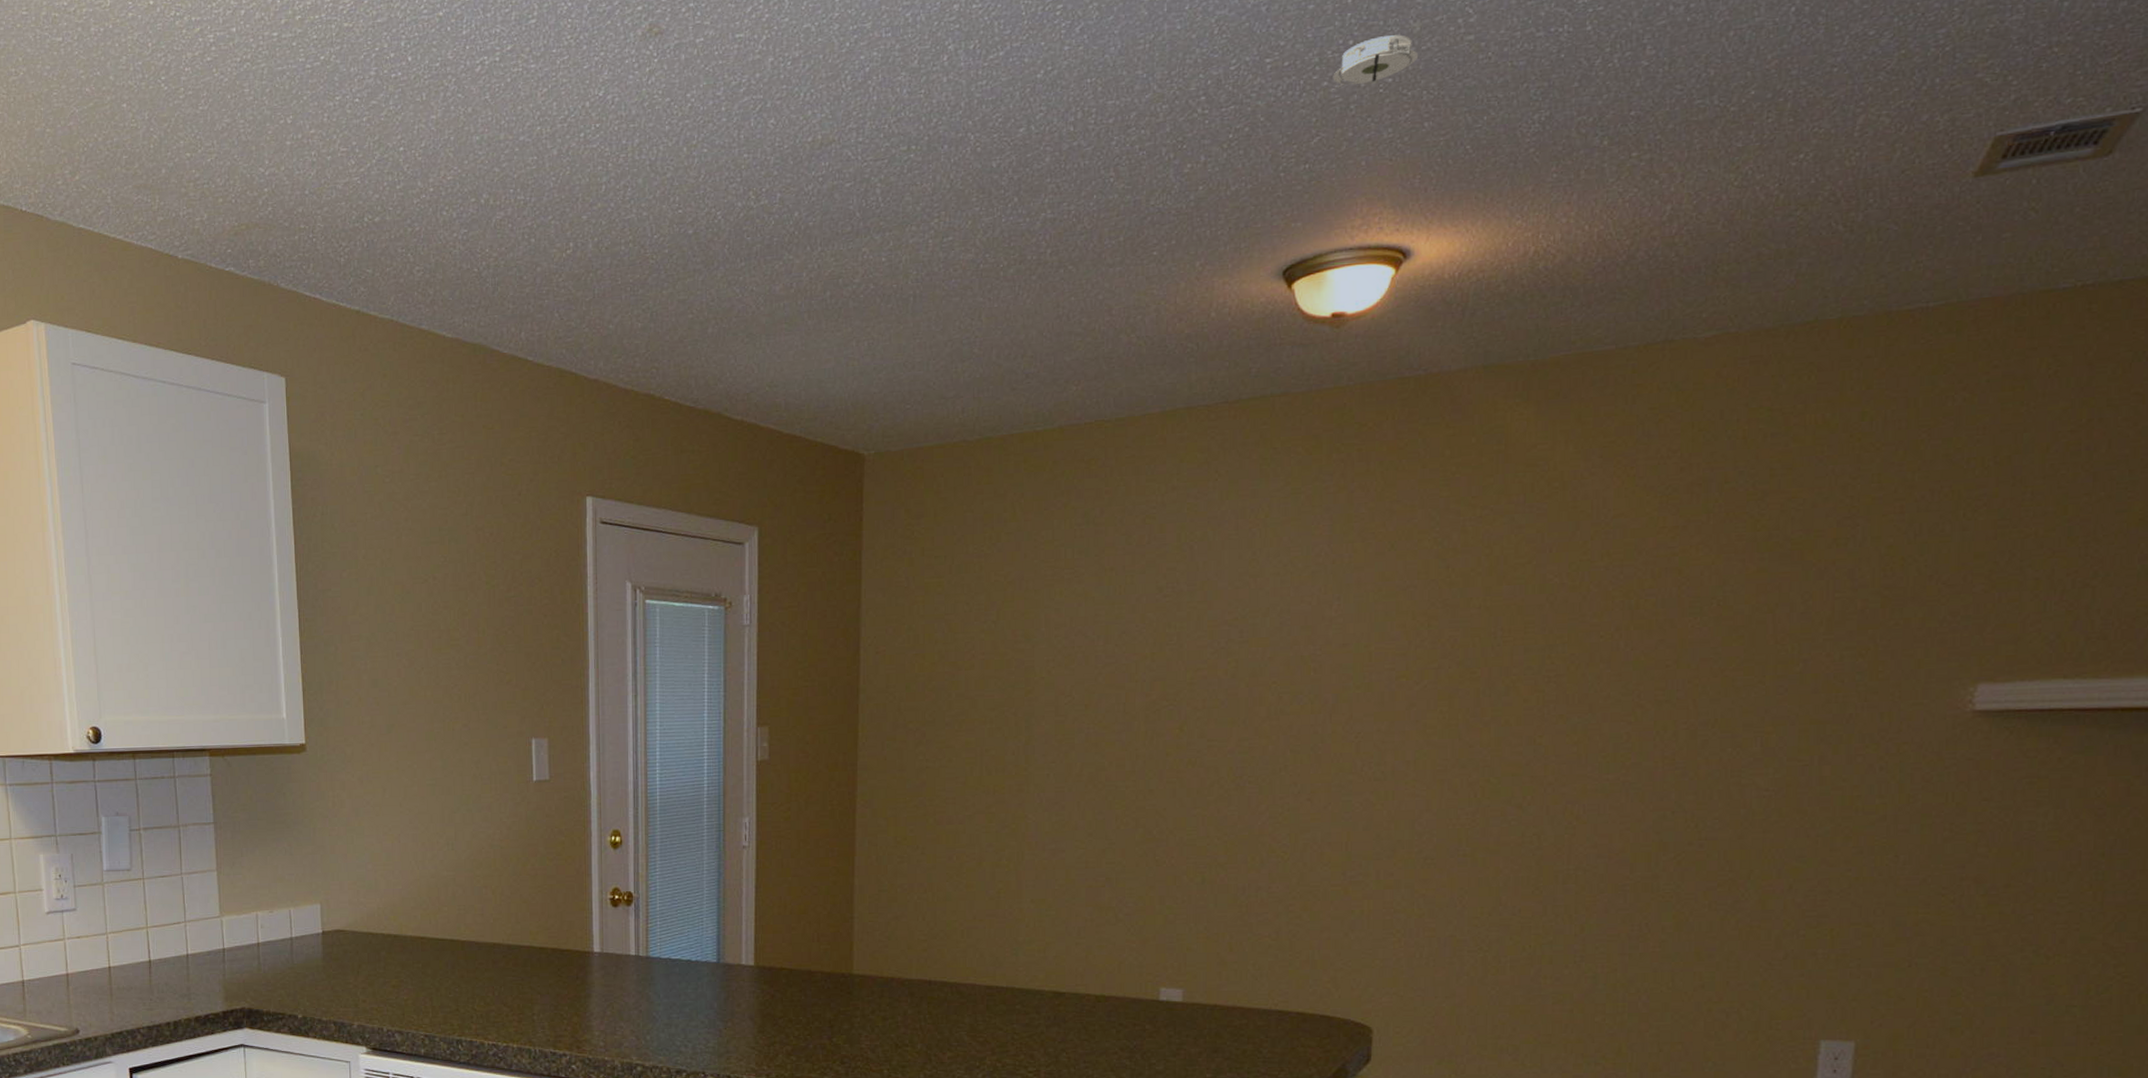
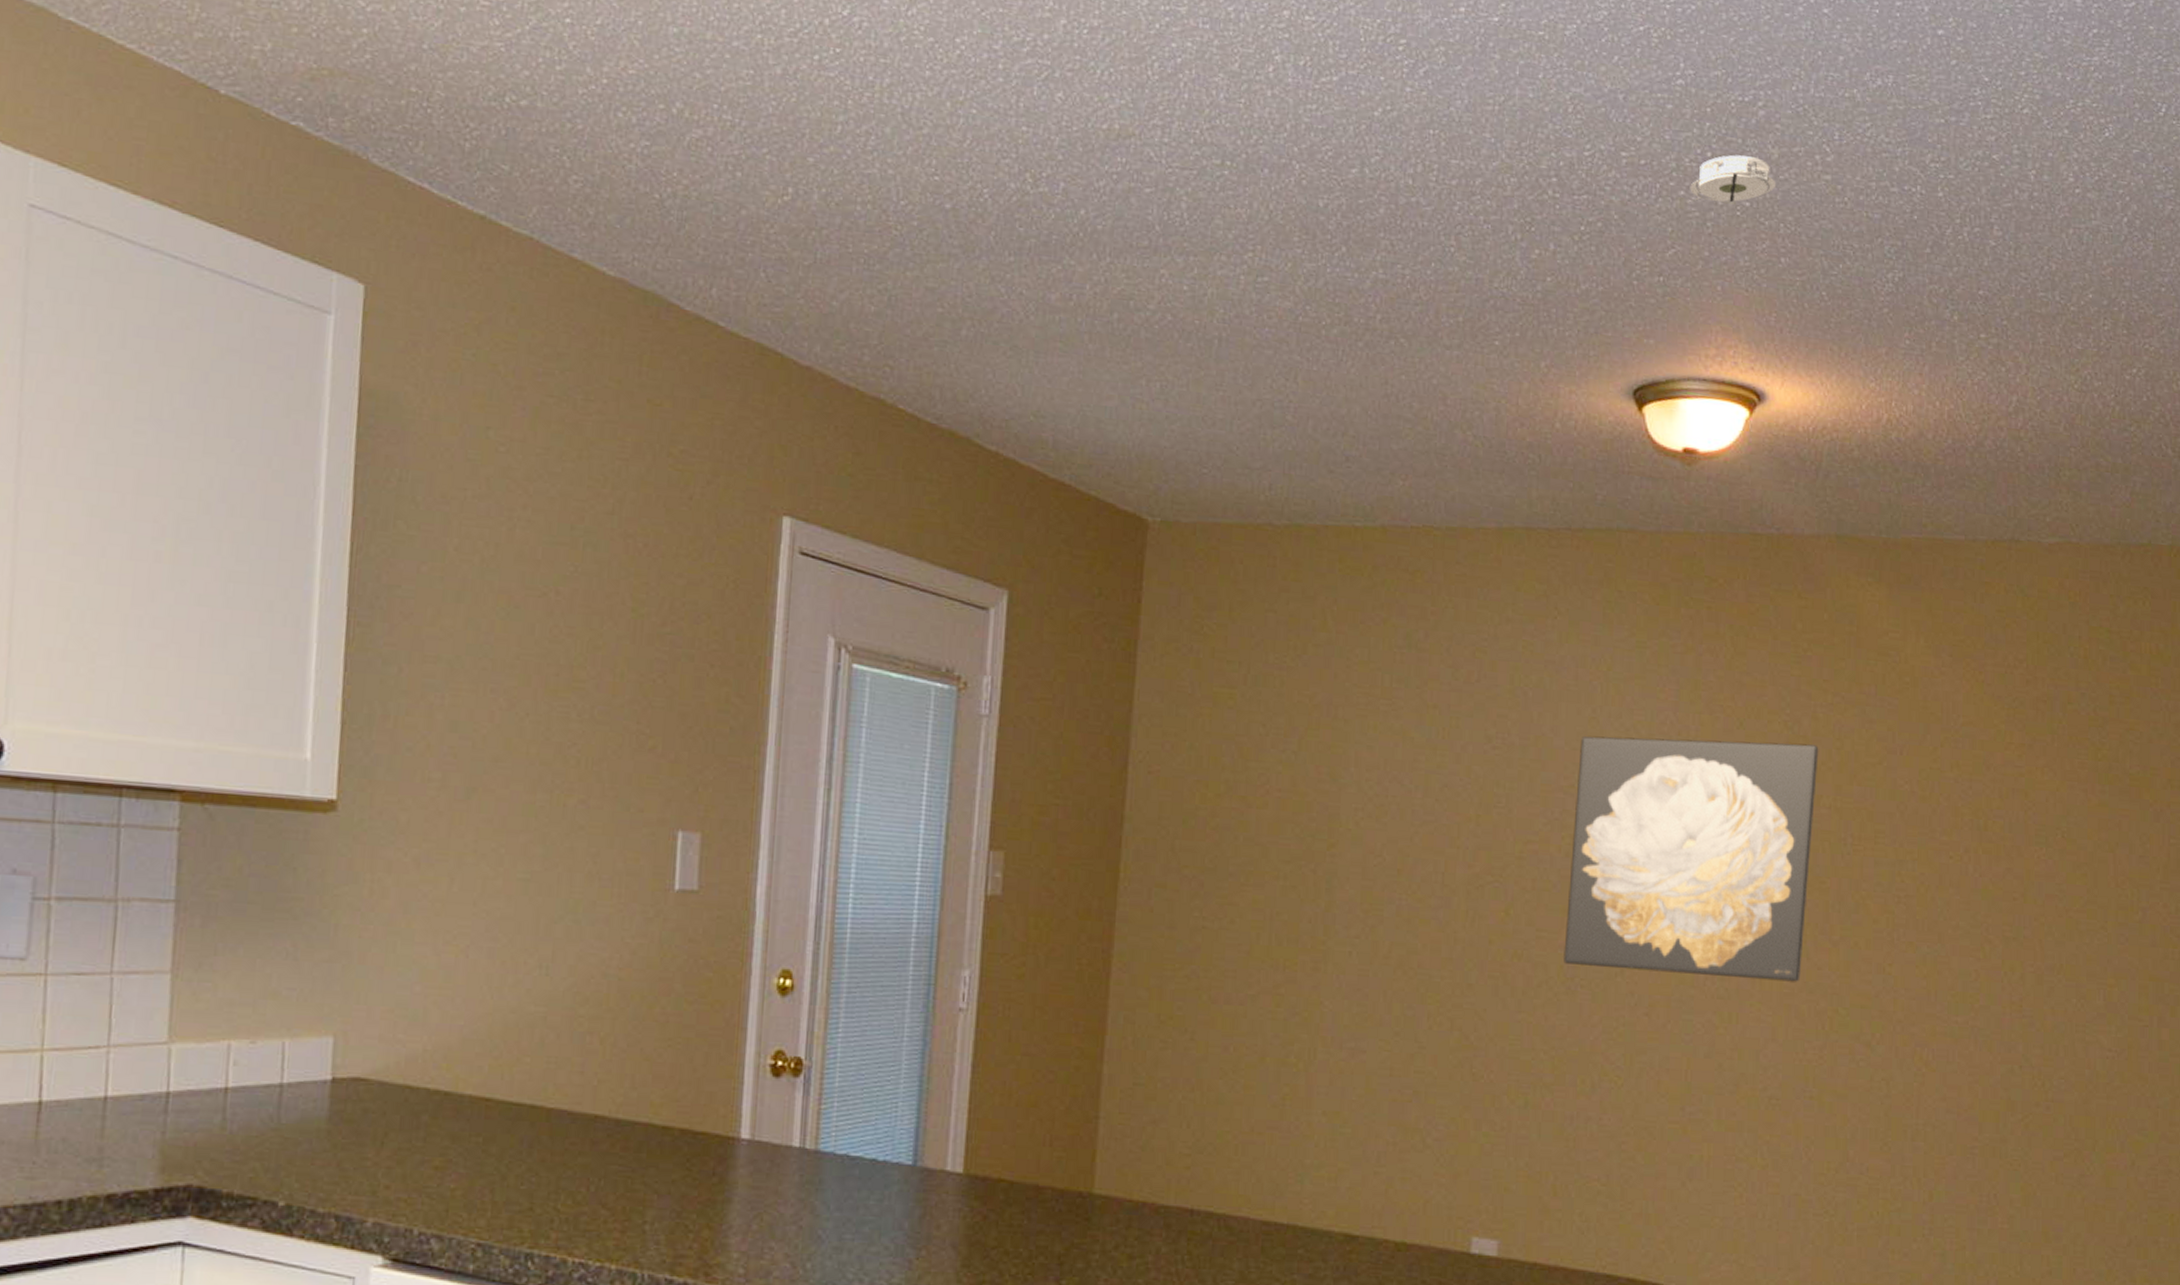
wall art: none [1233,555,1468,765] -> present [1564,736,1819,982]

